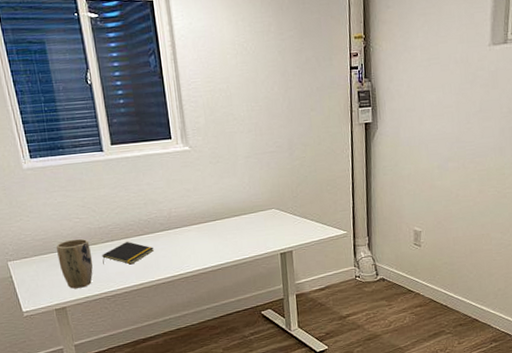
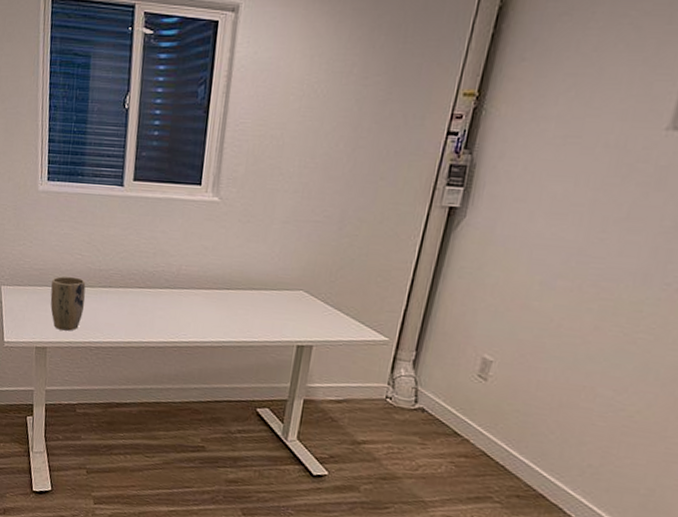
notepad: present [102,242,154,265] -> none [95,292,152,318]

